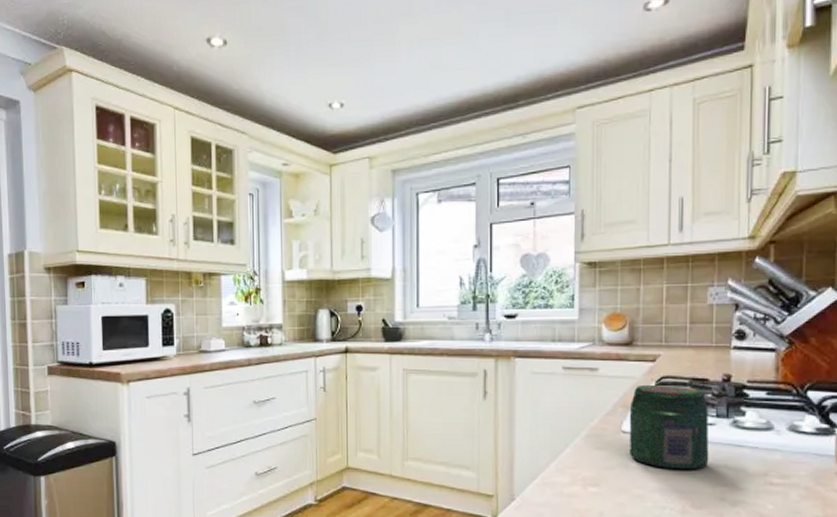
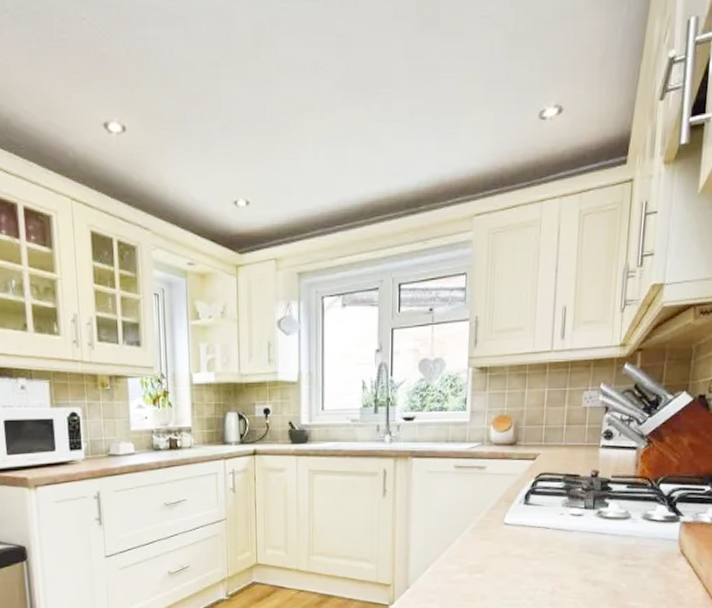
jar: present [629,384,709,470] -> none [510,480,578,556]

